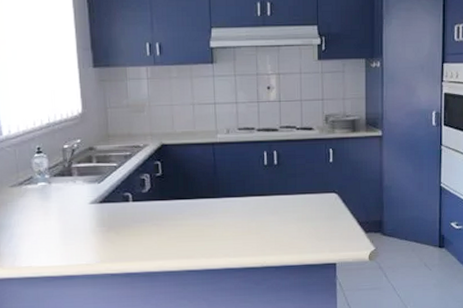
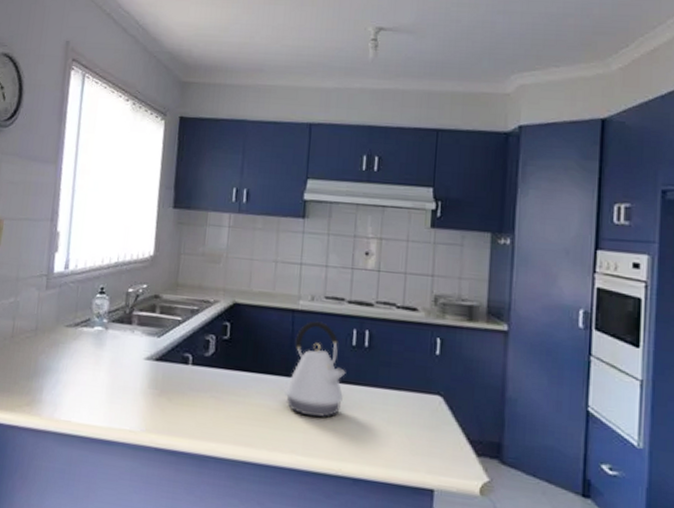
kettle: none [214,149,262,226] -> present [285,321,346,418]

